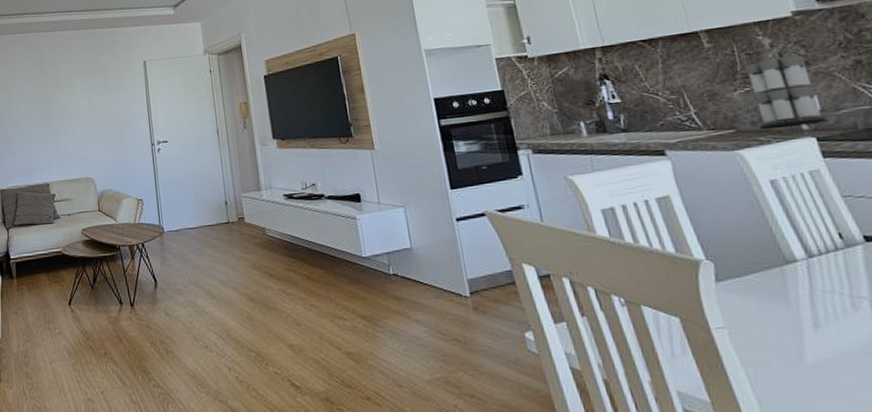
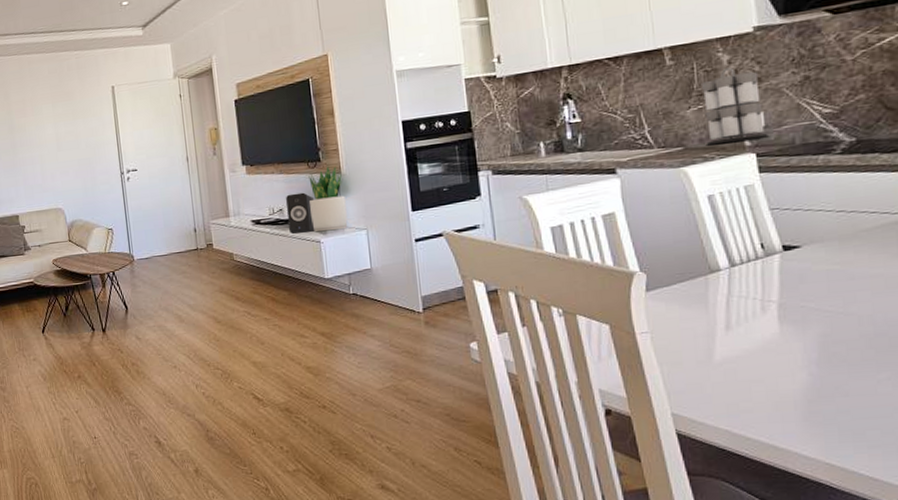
speaker: none [318,167,350,210] -> present [286,192,315,235]
planter: none [341,141,385,209] -> present [308,166,348,233]

